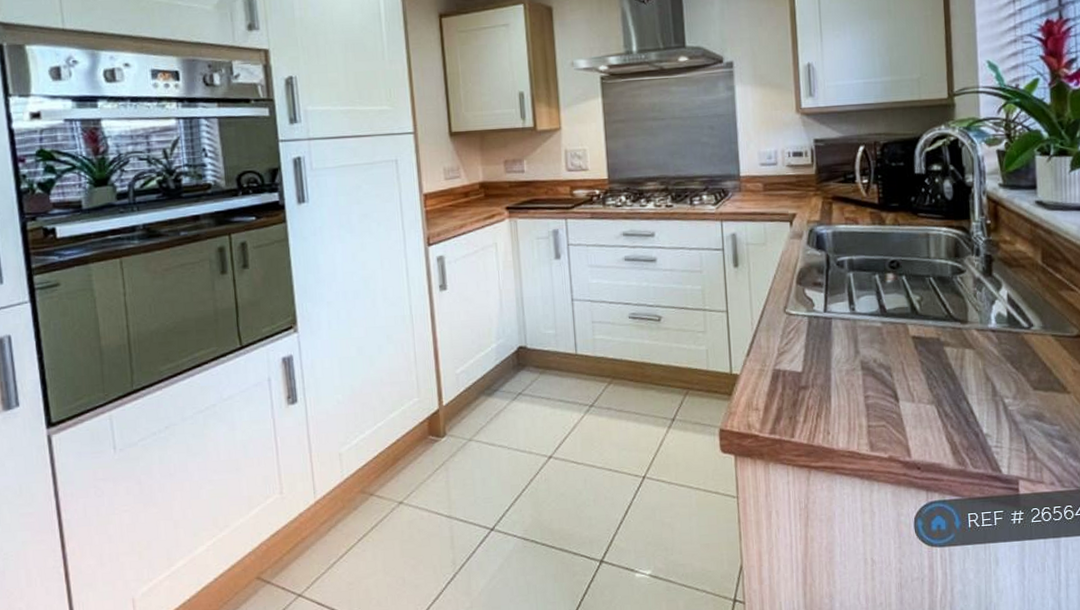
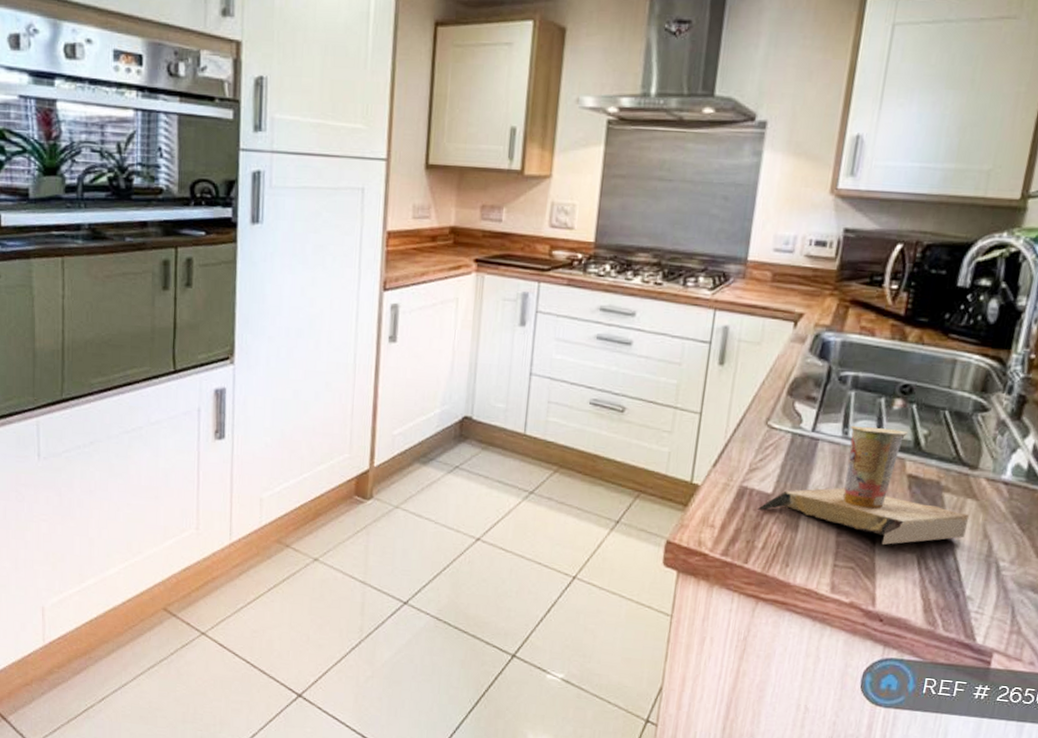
cup: none [793,299,971,401] -> present [758,425,969,545]

